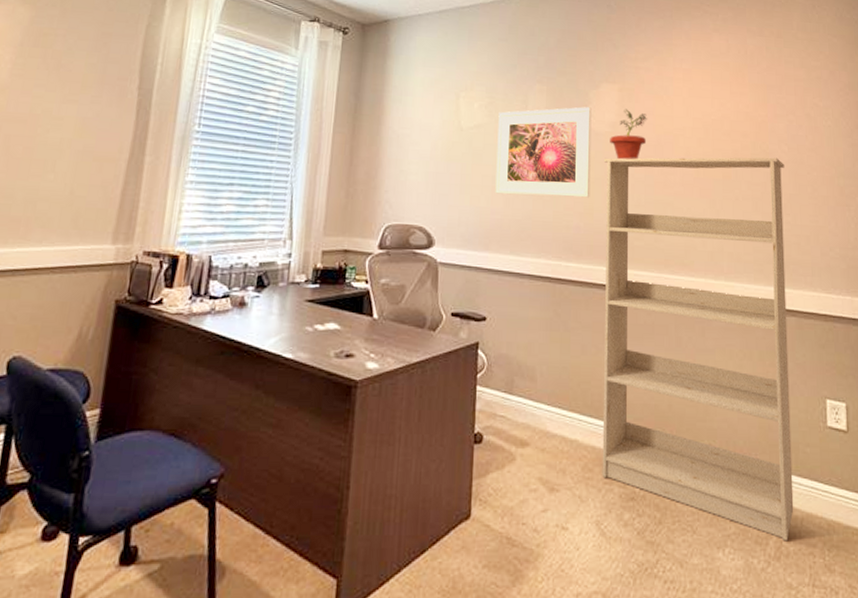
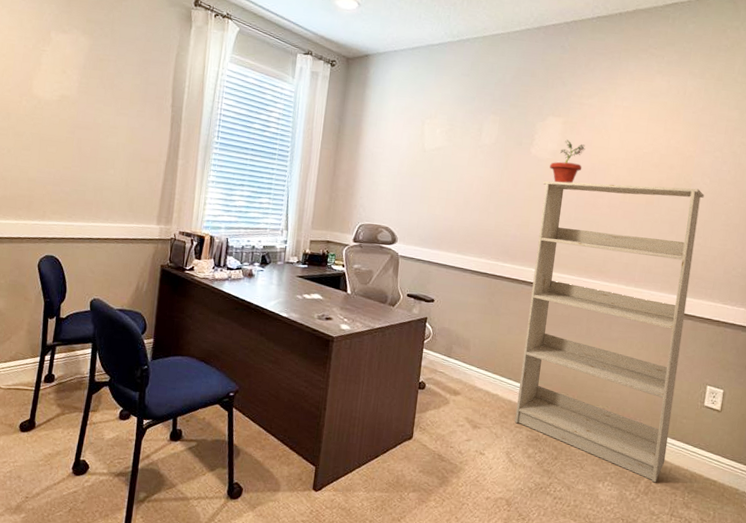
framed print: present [495,107,592,198] -> none [448,136,537,213]

